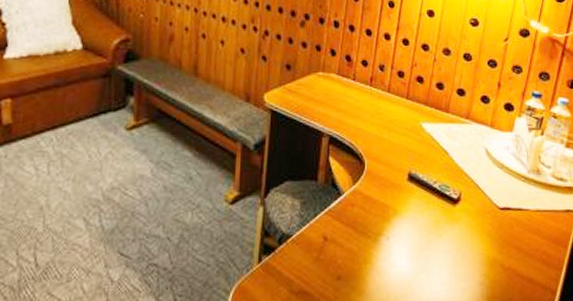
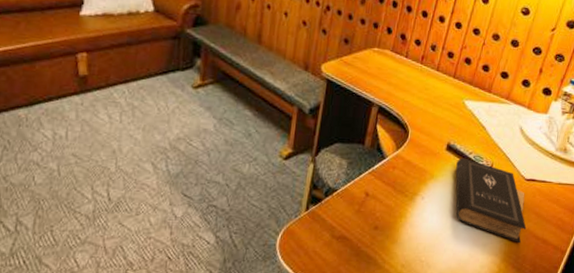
book: none [421,188,508,286] -> present [455,157,527,244]

